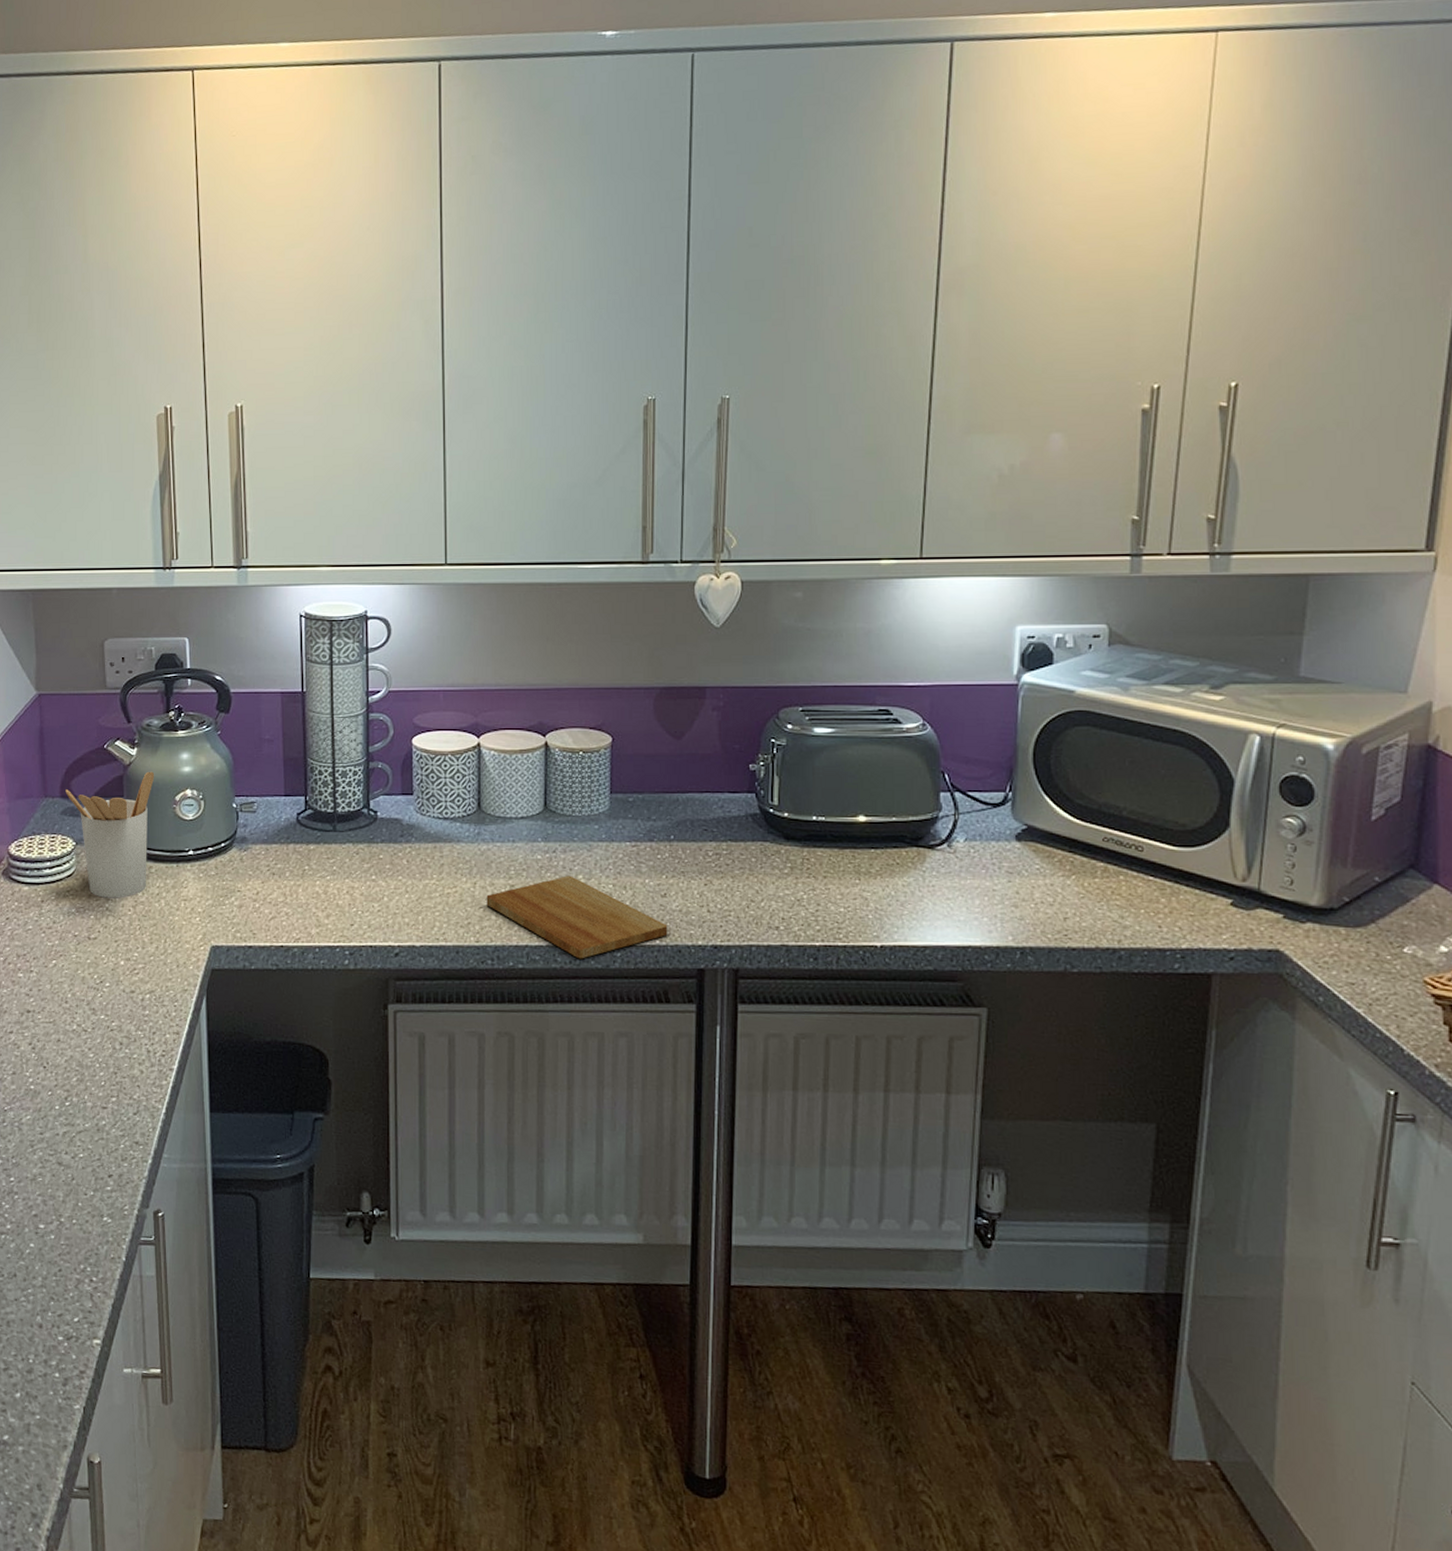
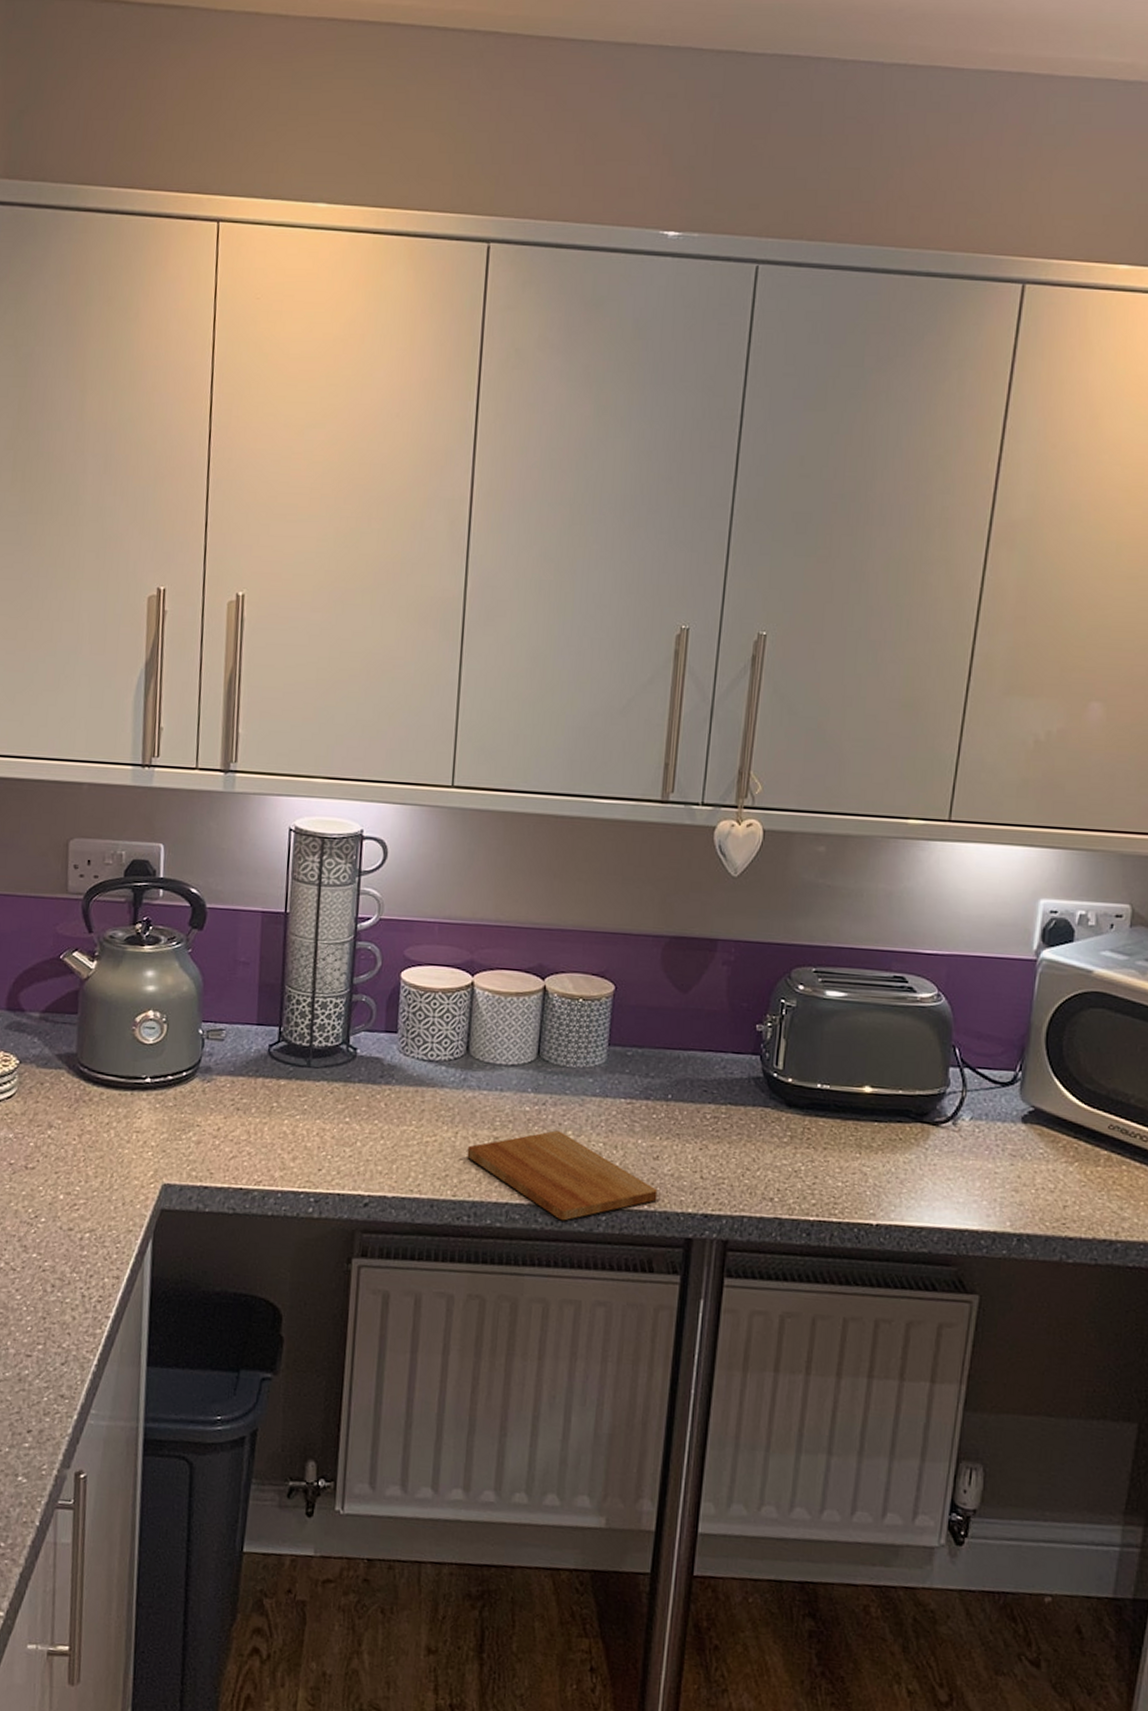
utensil holder: present [65,771,155,898] -> none [12,987,115,1126]

